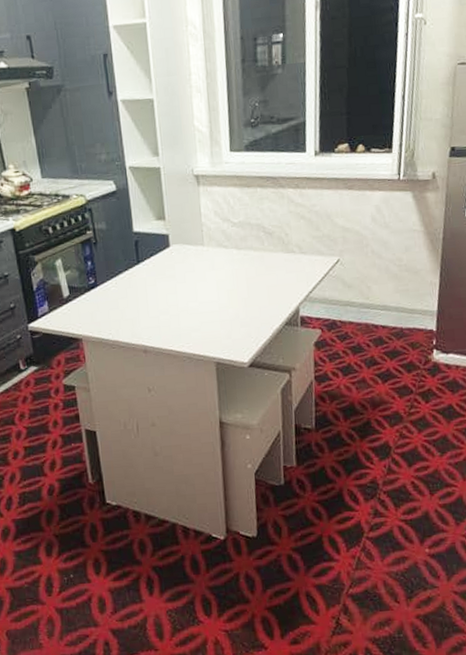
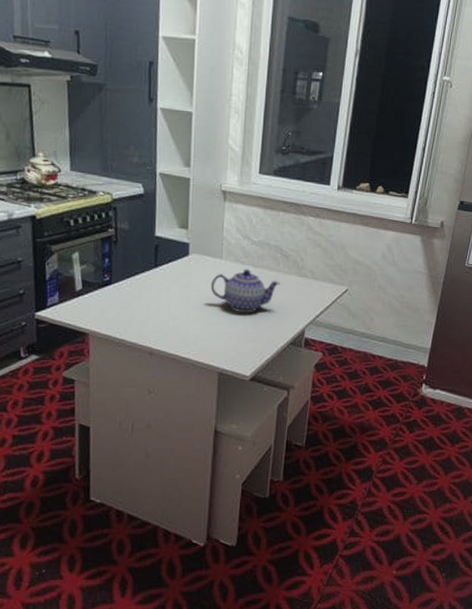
teapot: none [195,252,267,299] -> present [210,269,280,313]

